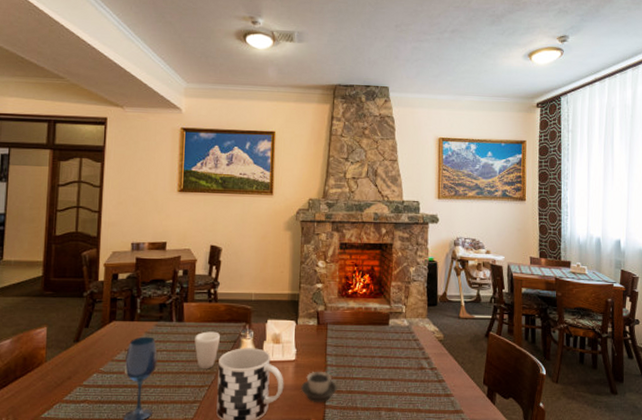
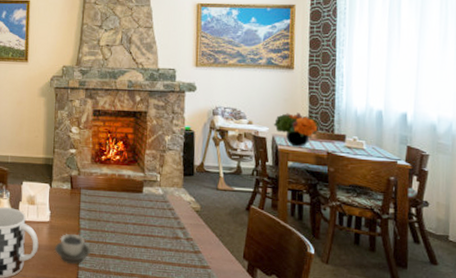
flower arrangement: none [508,241,549,274] -> present [273,112,320,147]

